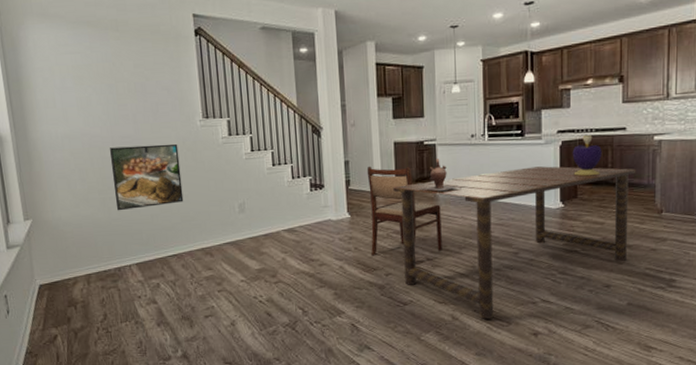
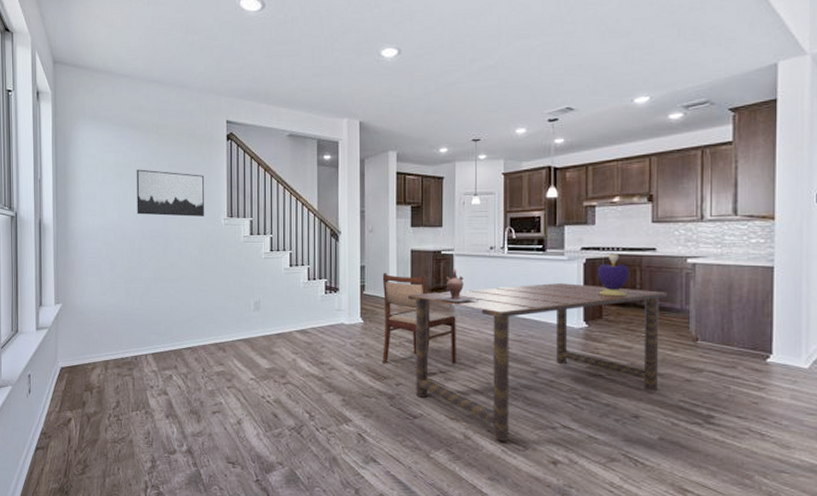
wall art: none [98,71,179,121] -> present [136,169,205,217]
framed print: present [109,143,184,211] -> none [138,239,203,301]

